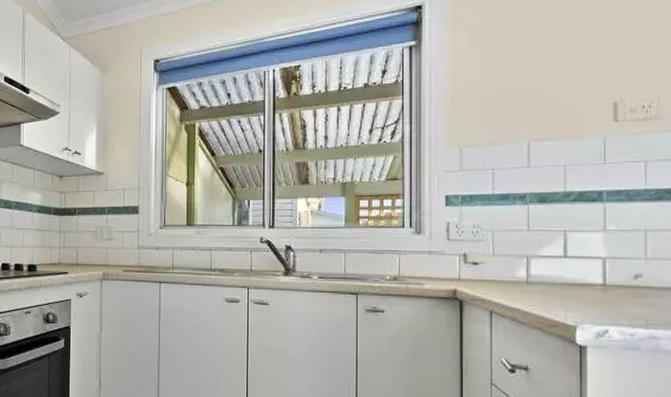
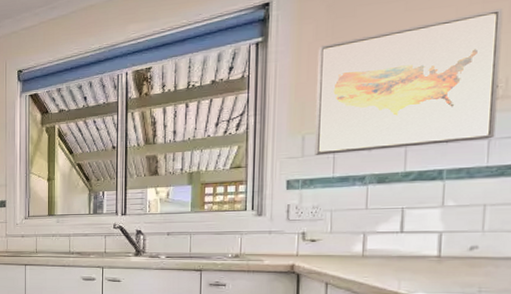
wall art: none [472,27,651,170] -> present [313,7,503,155]

